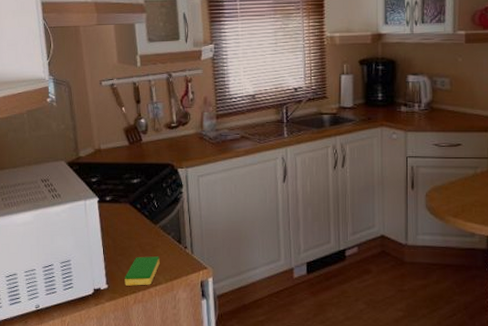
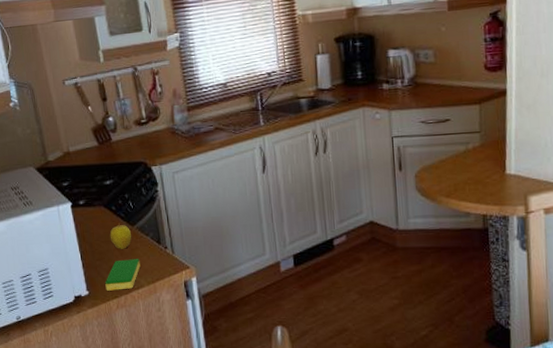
apple: none [133,221,153,246] -> present [109,223,131,249]

